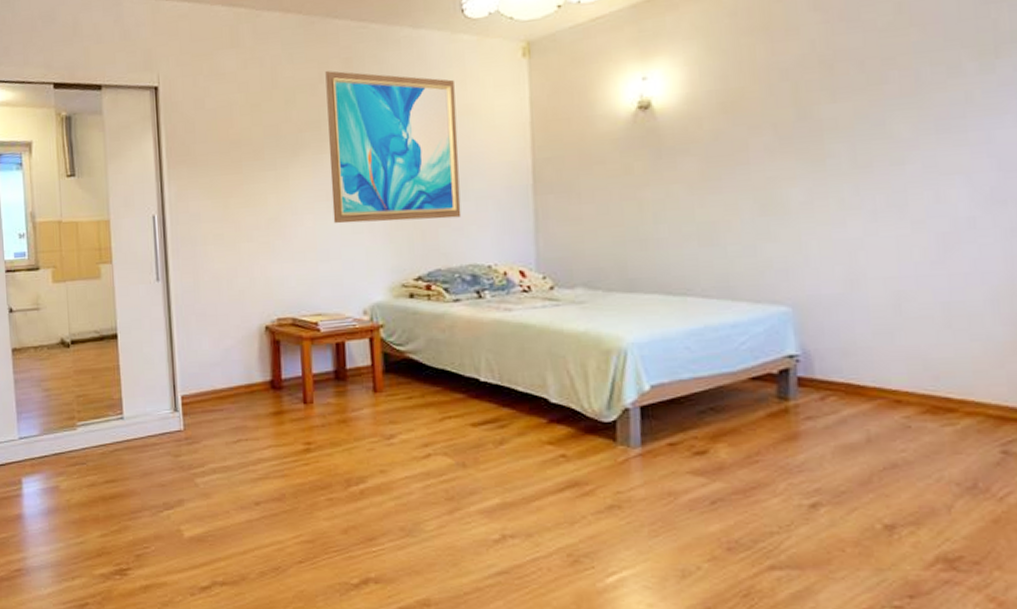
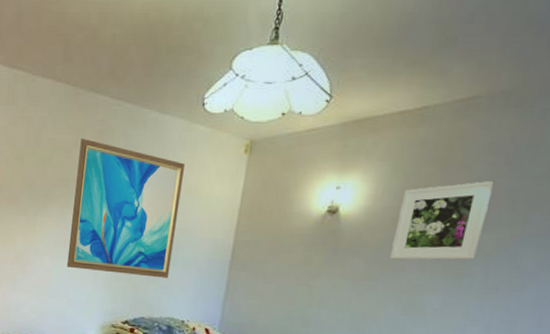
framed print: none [725,42,834,152] -> present [390,181,495,260]

